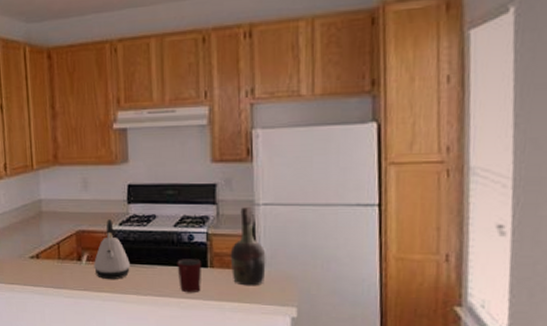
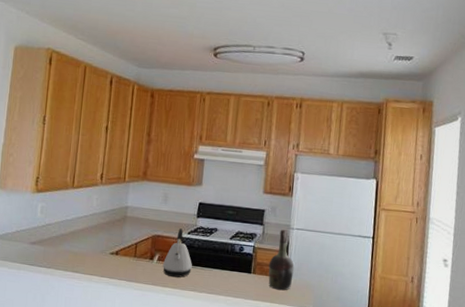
mug: present [177,259,201,293] -> none [228,265,247,293]

